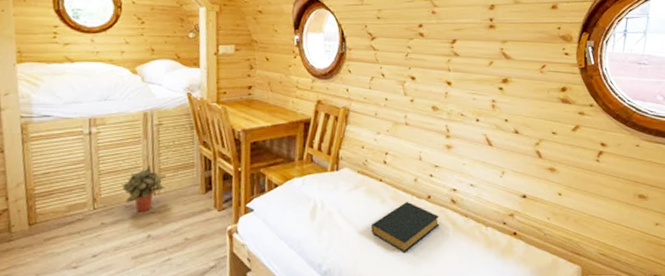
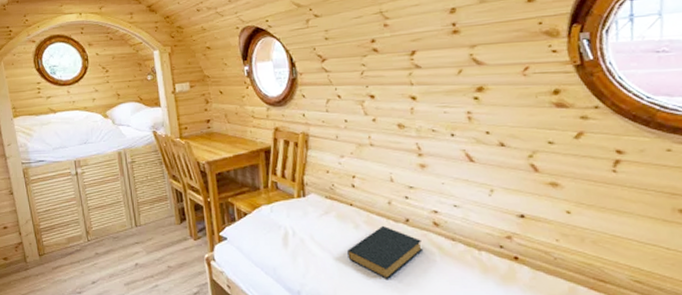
potted plant: present [121,165,167,212] -> none [108,200,145,242]

